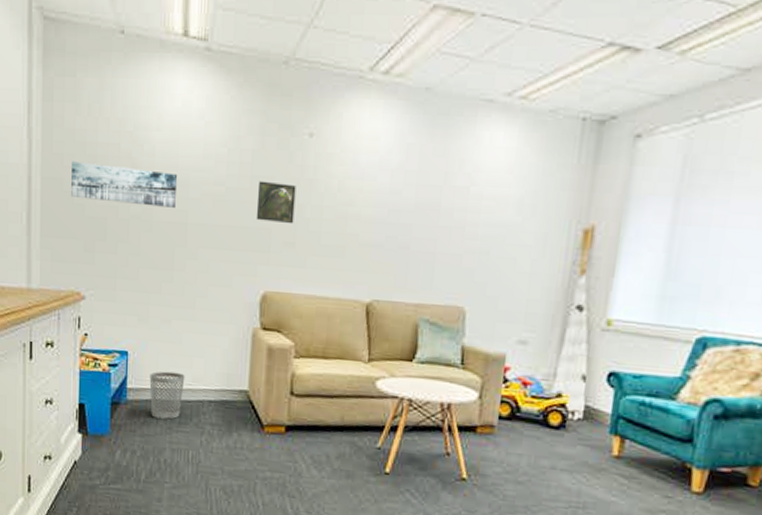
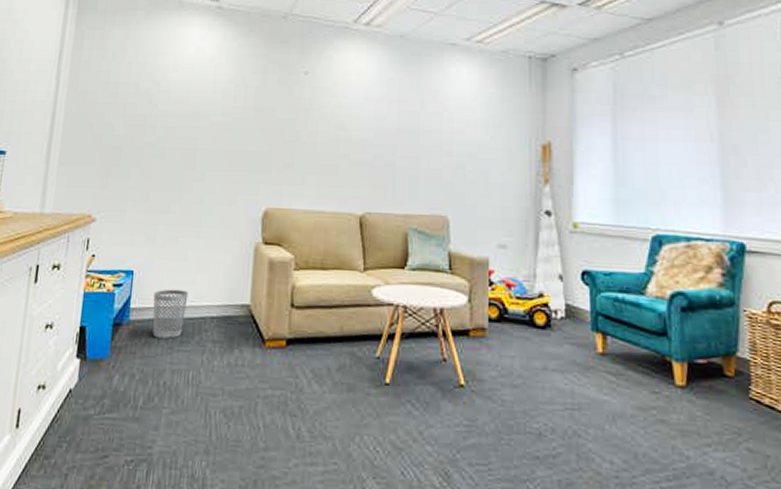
wall art: present [71,161,178,209] -> none [91,98,190,137]
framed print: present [256,180,296,224] -> none [258,111,294,148]

